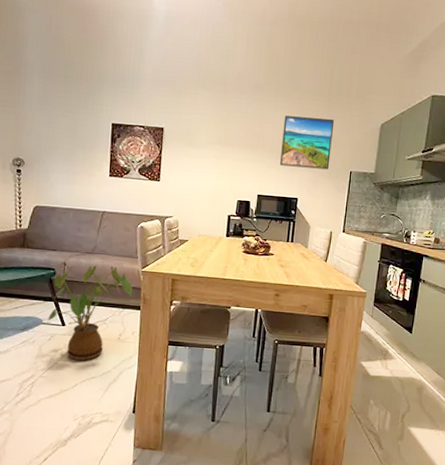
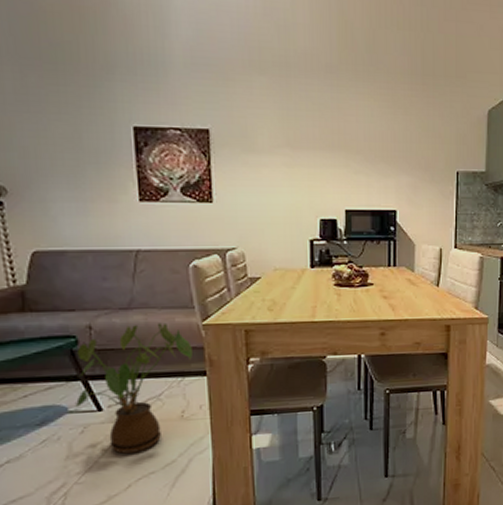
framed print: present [280,115,335,170] -> none [369,105,433,171]

